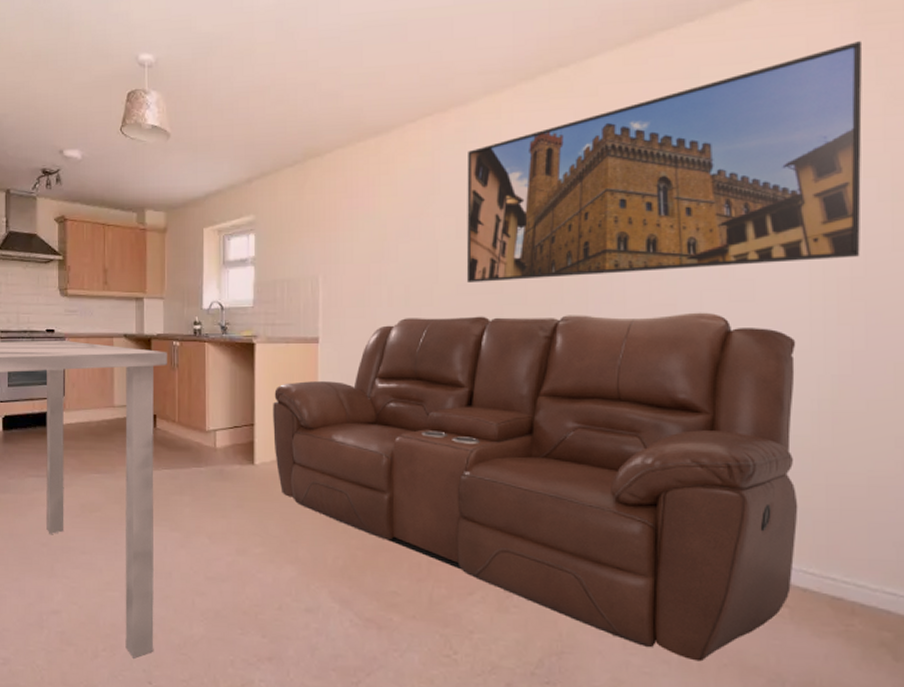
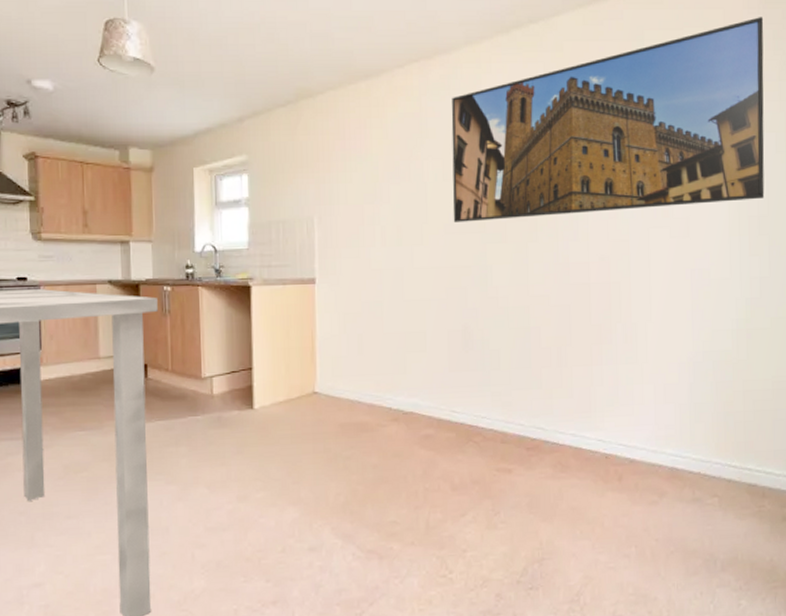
sofa: present [273,312,798,662] -> none [271,247,724,552]

